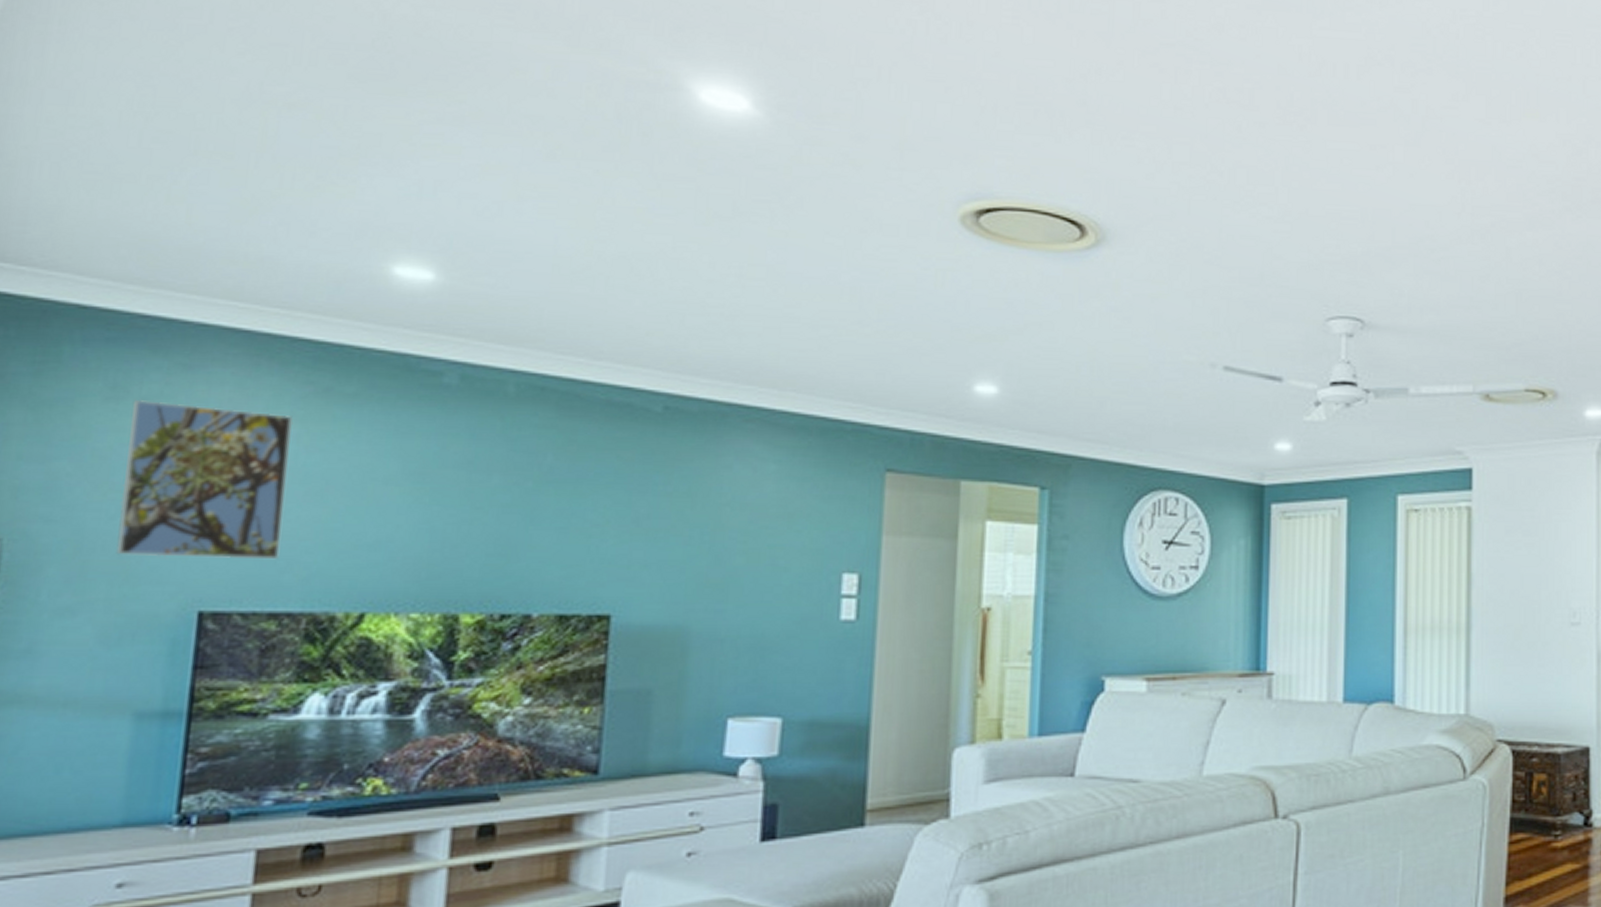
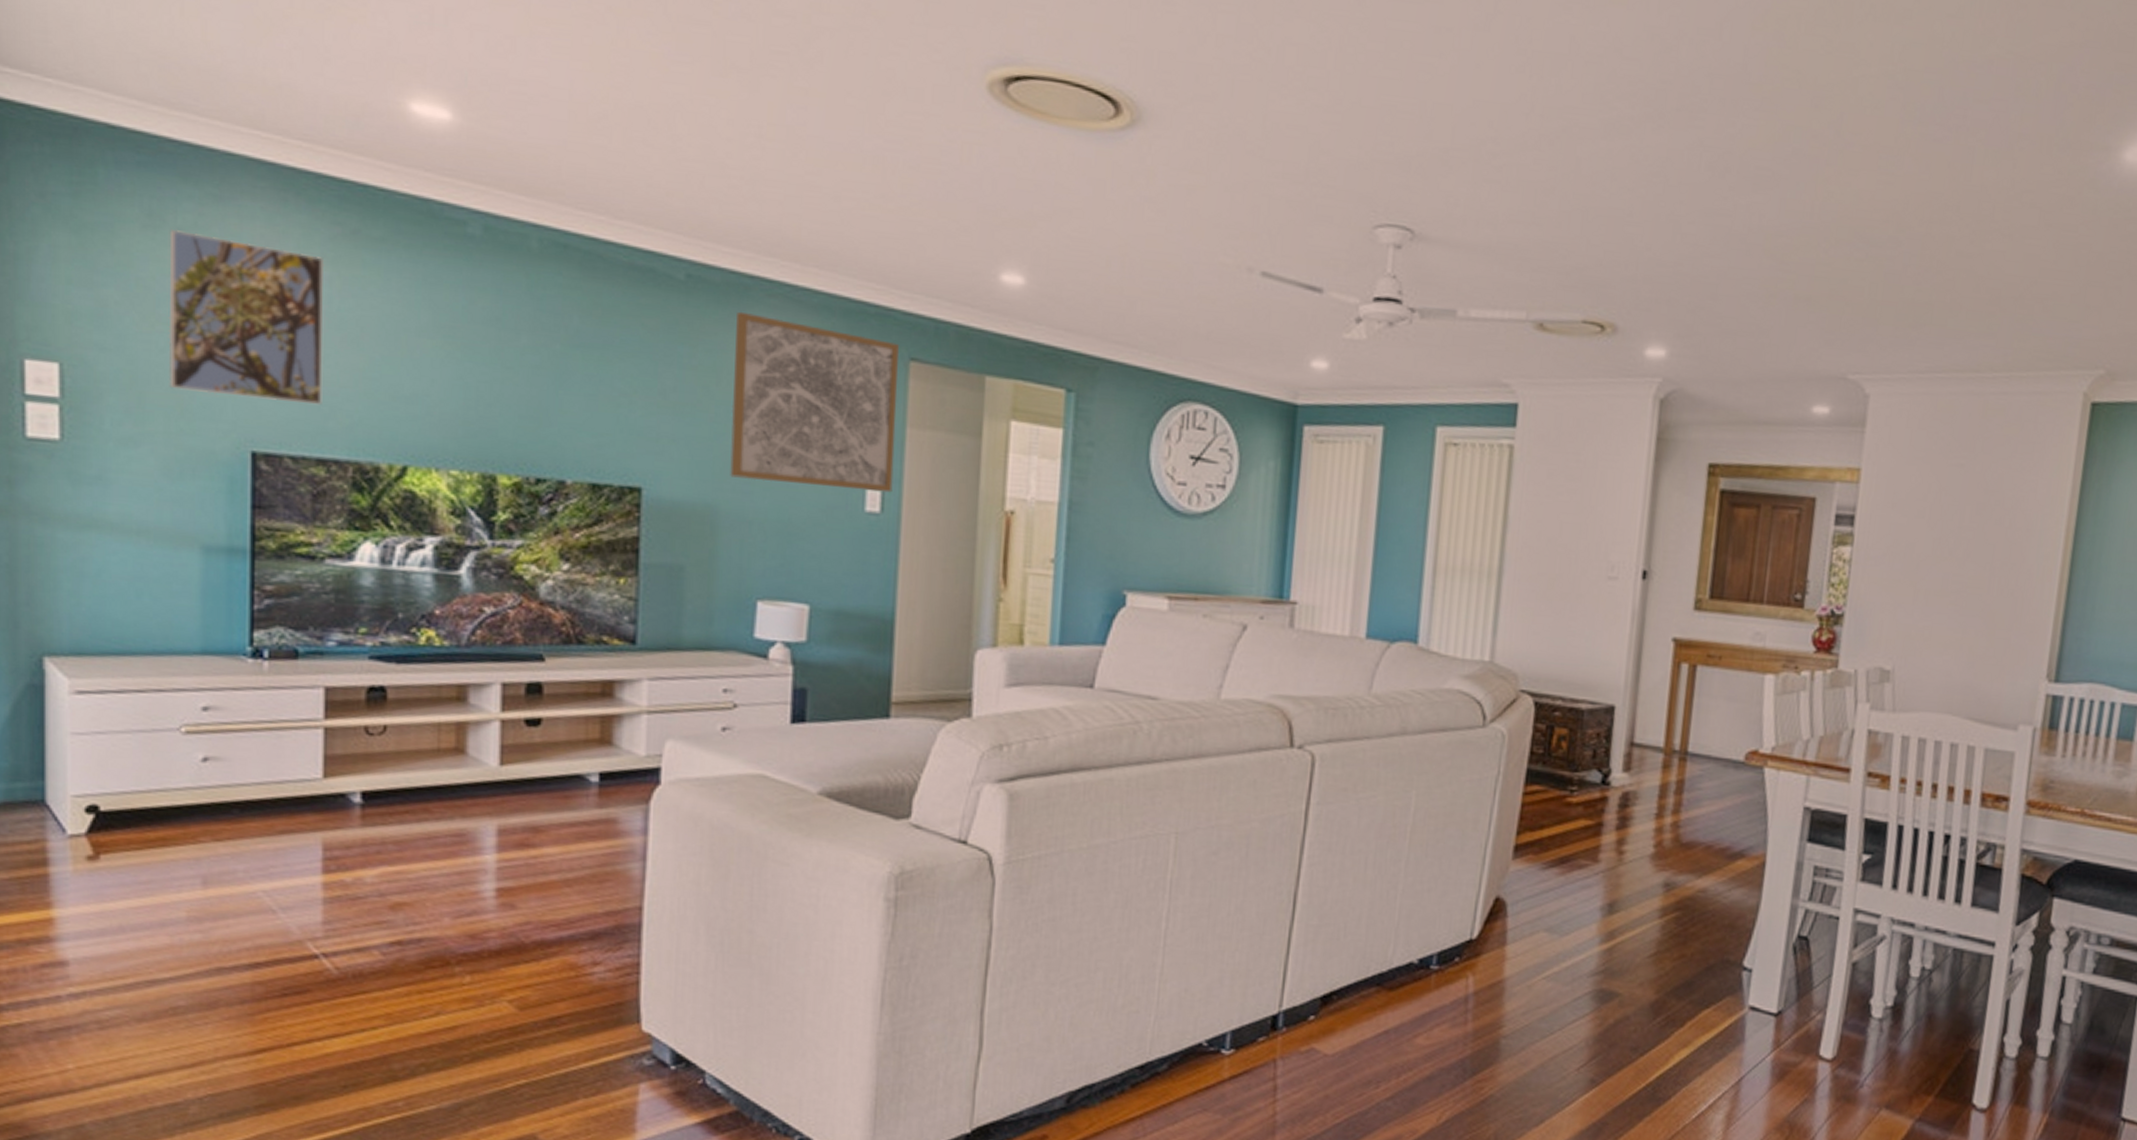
wall art: none [702,437,875,600] -> present [730,311,899,493]

